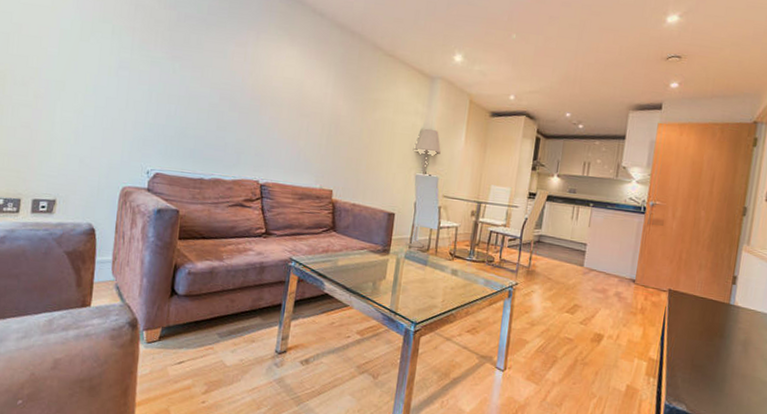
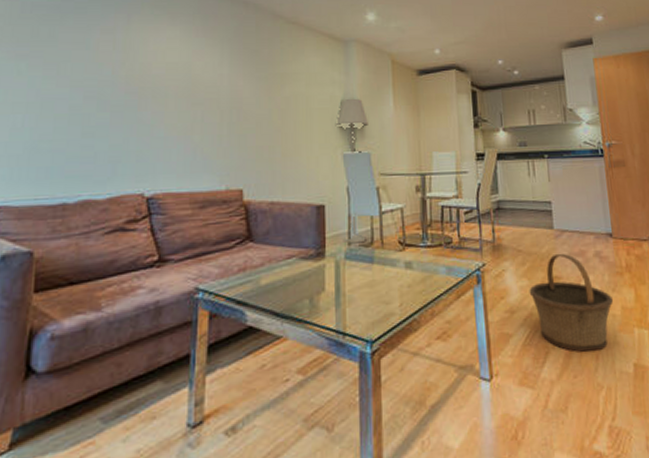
basket: none [550,286,623,369] -> present [529,253,614,352]

